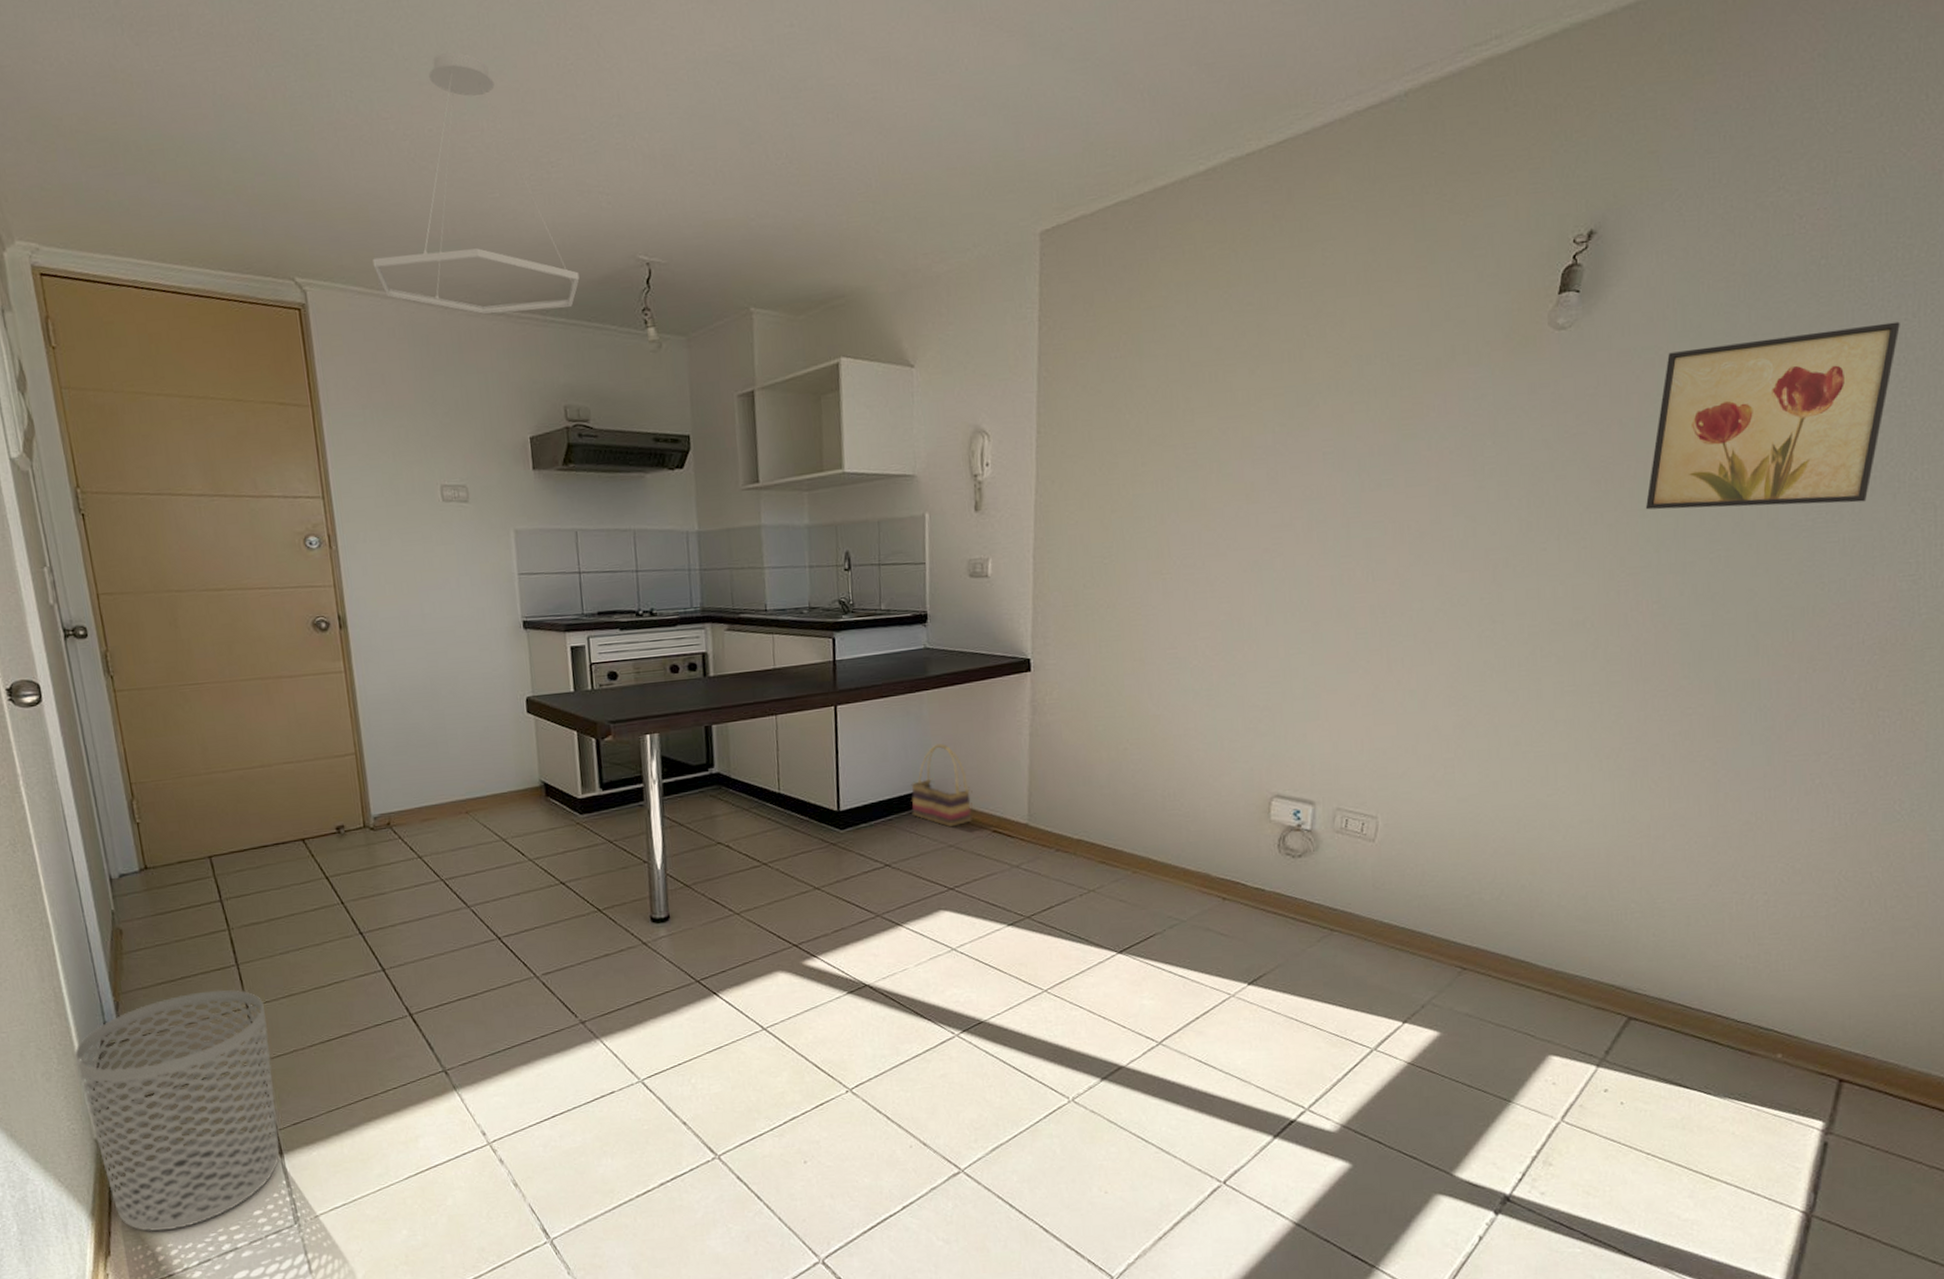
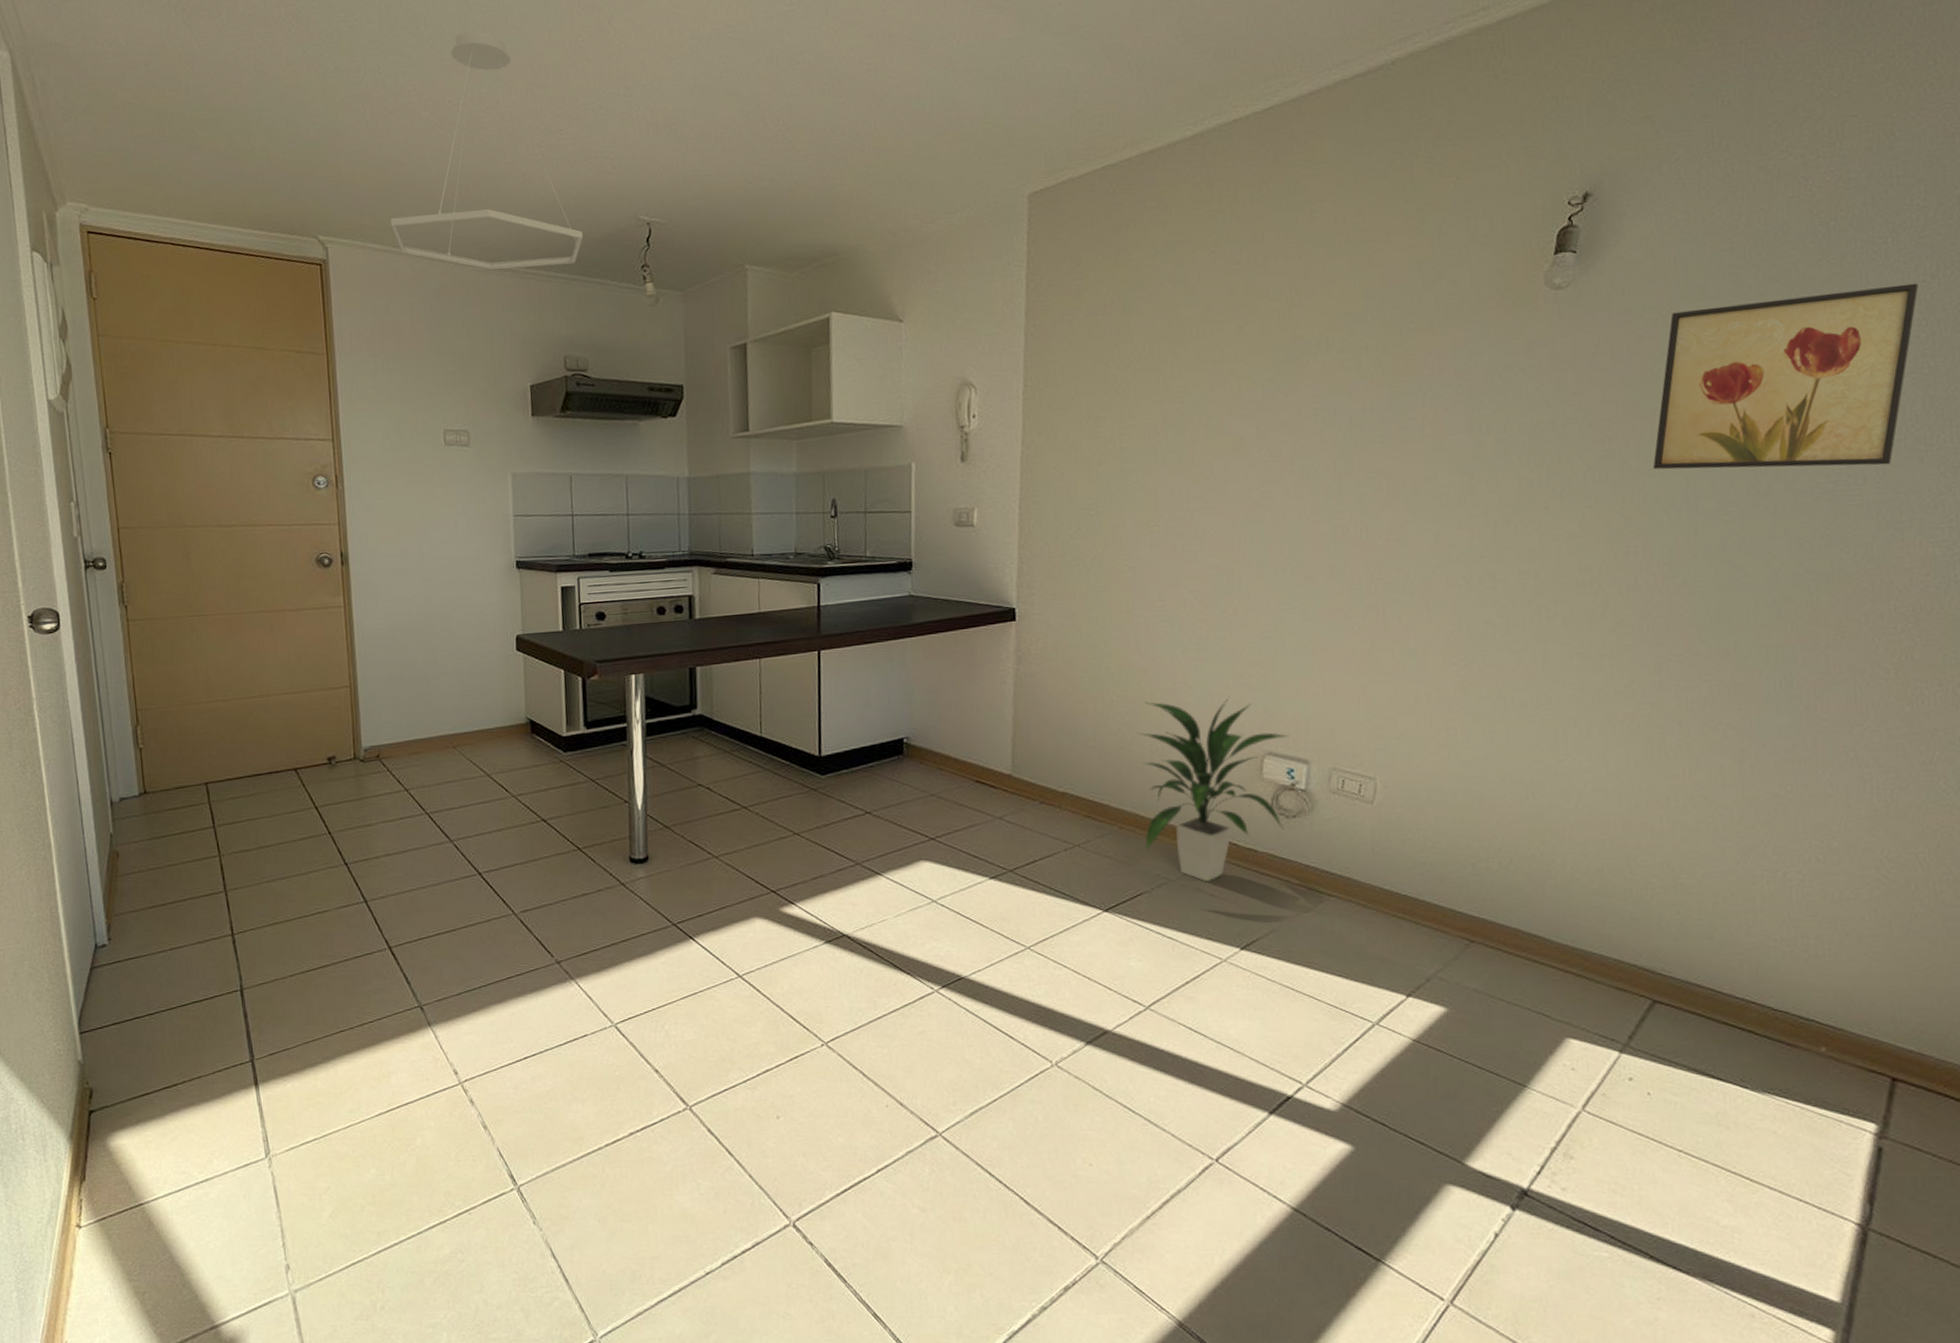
waste bin: present [74,990,280,1232] -> none [65,915,256,1159]
basket: present [911,743,973,828] -> none [893,691,955,776]
indoor plant: none [1150,741,1297,921] -> present [1137,696,1290,881]

